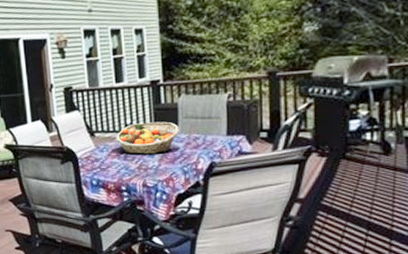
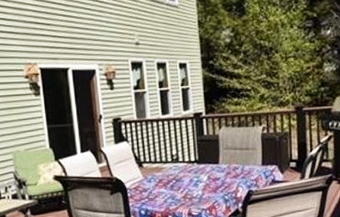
fruit basket: present [116,121,179,154] -> none [162,152,220,184]

